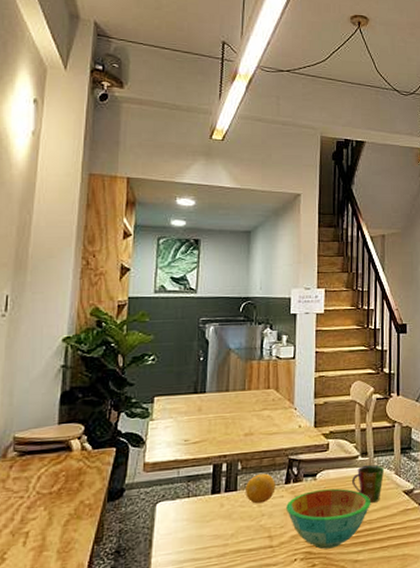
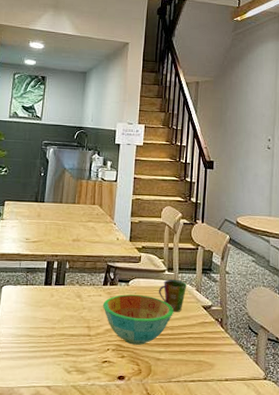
fruit: present [246,473,276,504] -> none [71,274,95,299]

